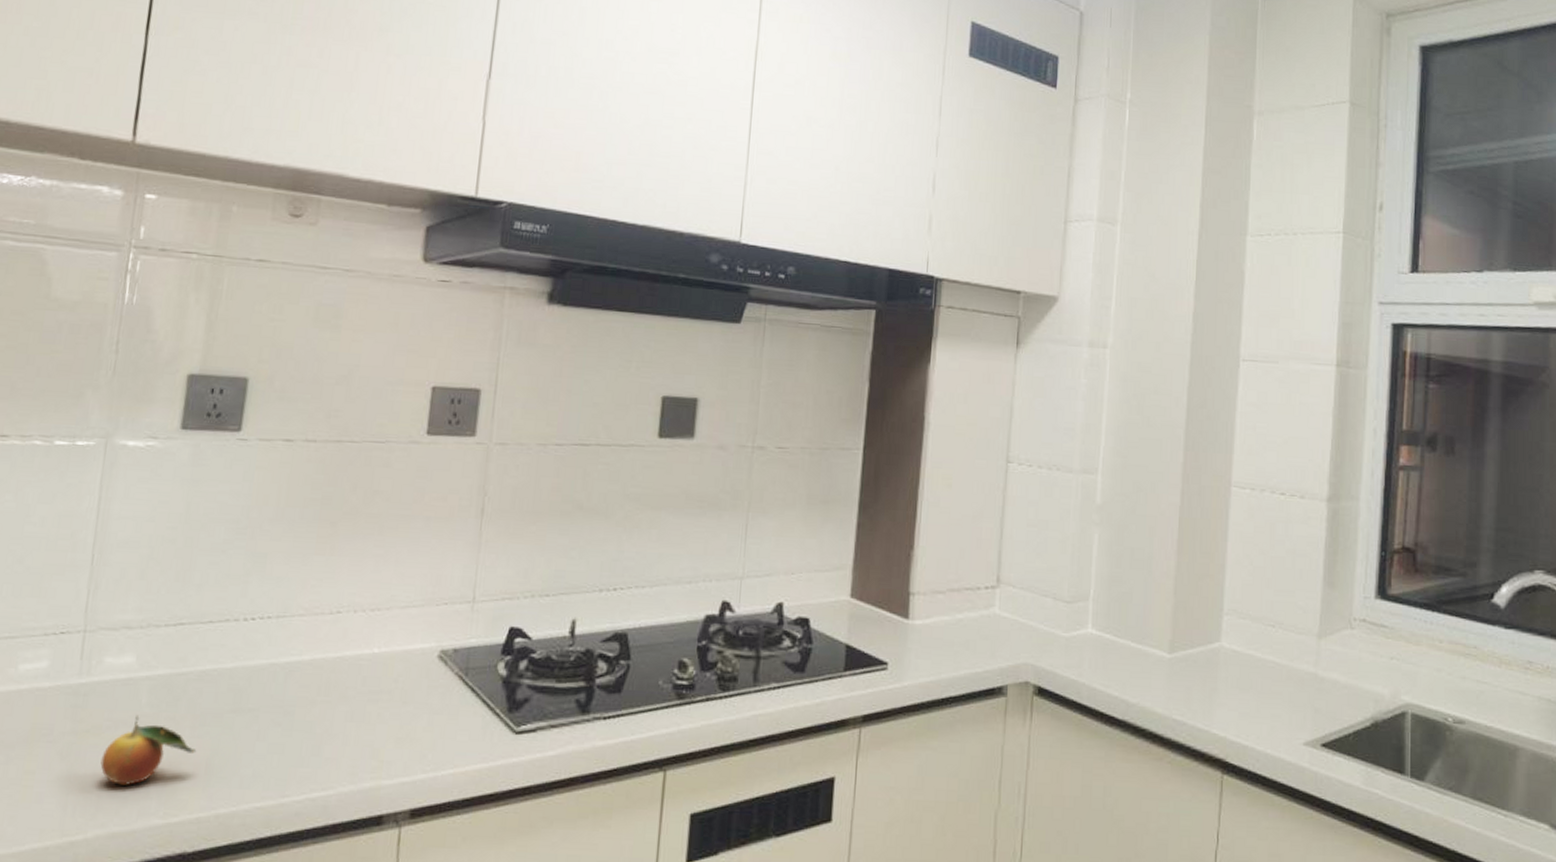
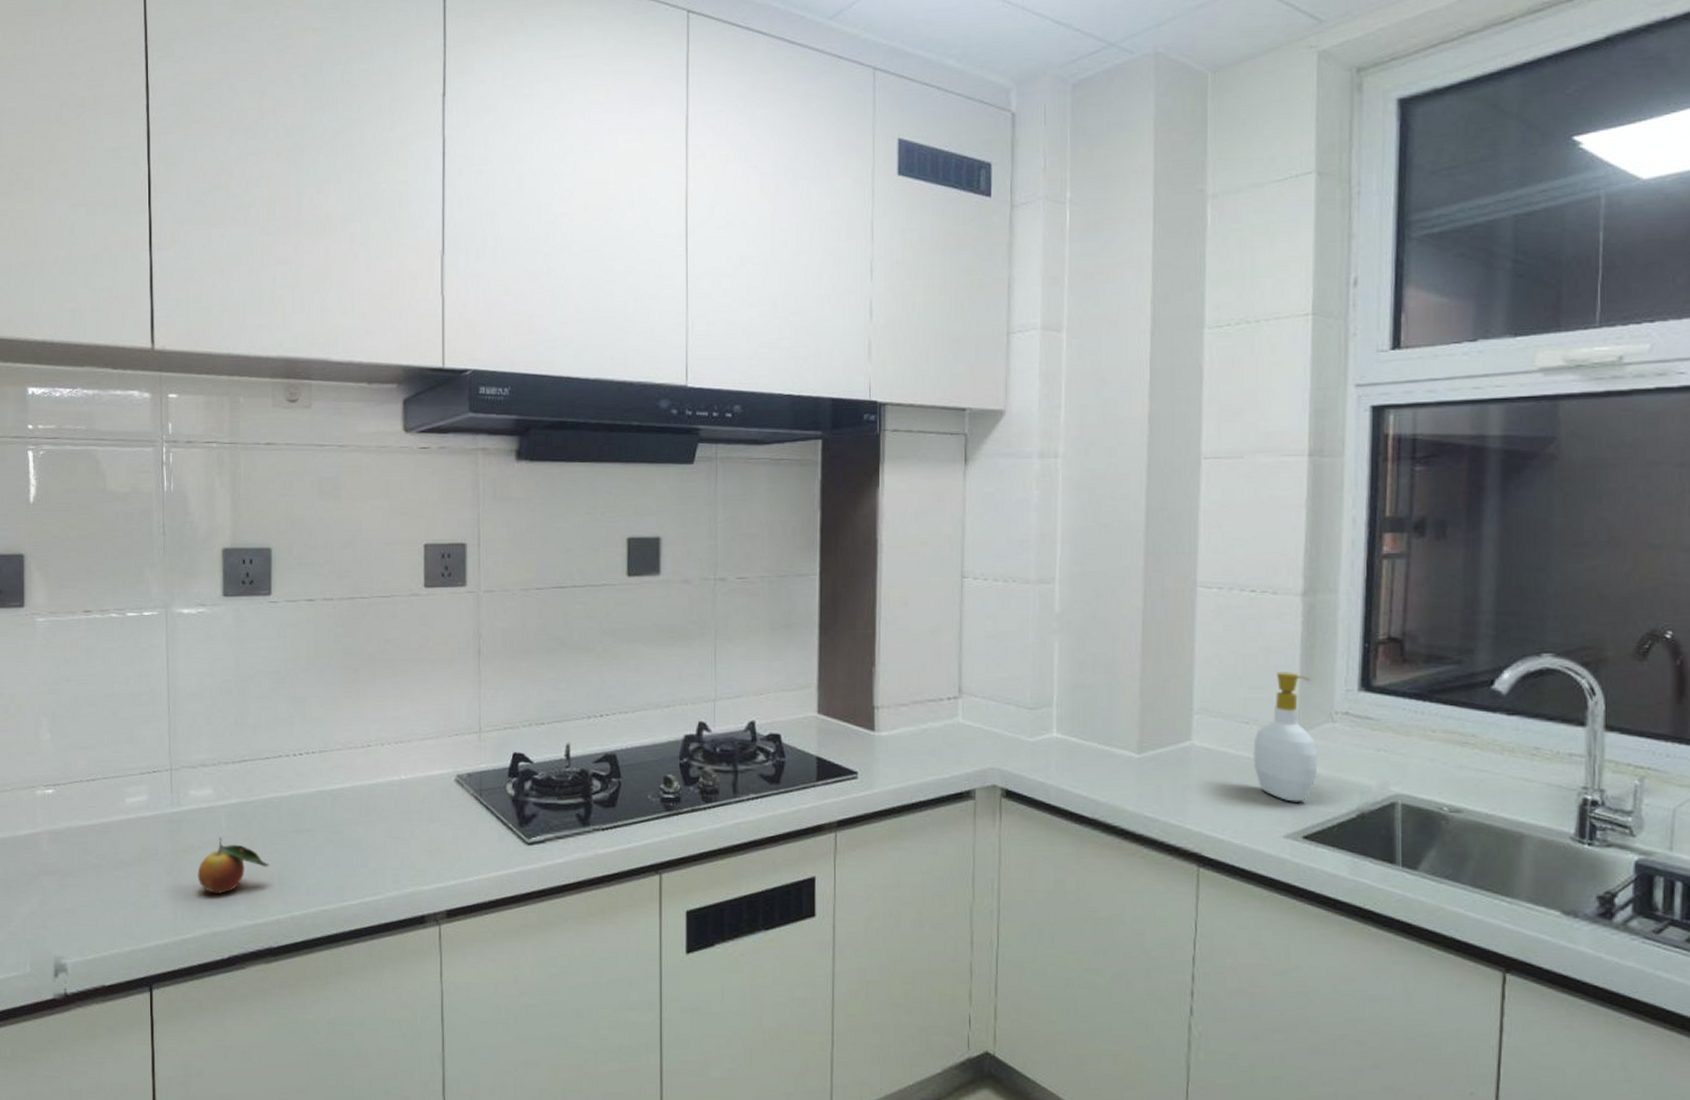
soap bottle: none [1277,576,1337,709] -> present [1253,672,1318,802]

